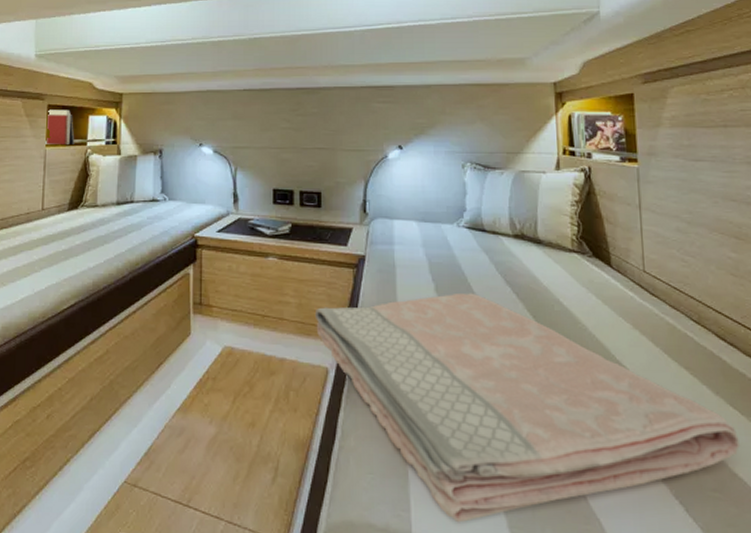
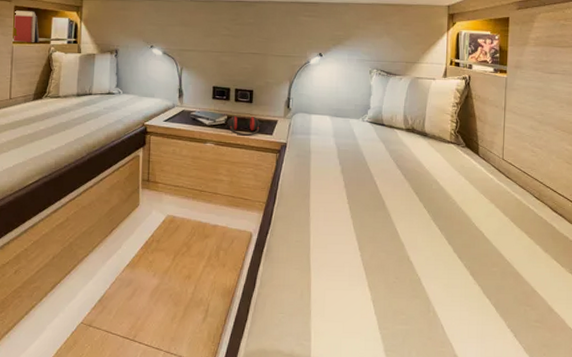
headphones: none [292,224,332,248] -> present [227,116,260,136]
towel: present [316,292,741,523] -> none [243,174,559,349]

